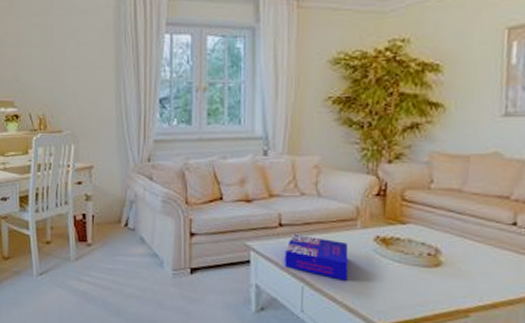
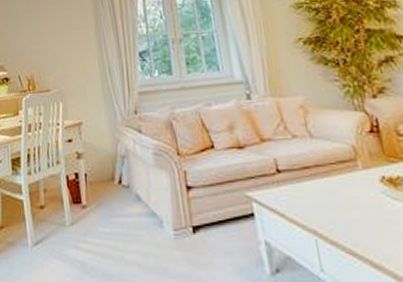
board game: present [285,233,349,281] -> none [288,179,363,230]

